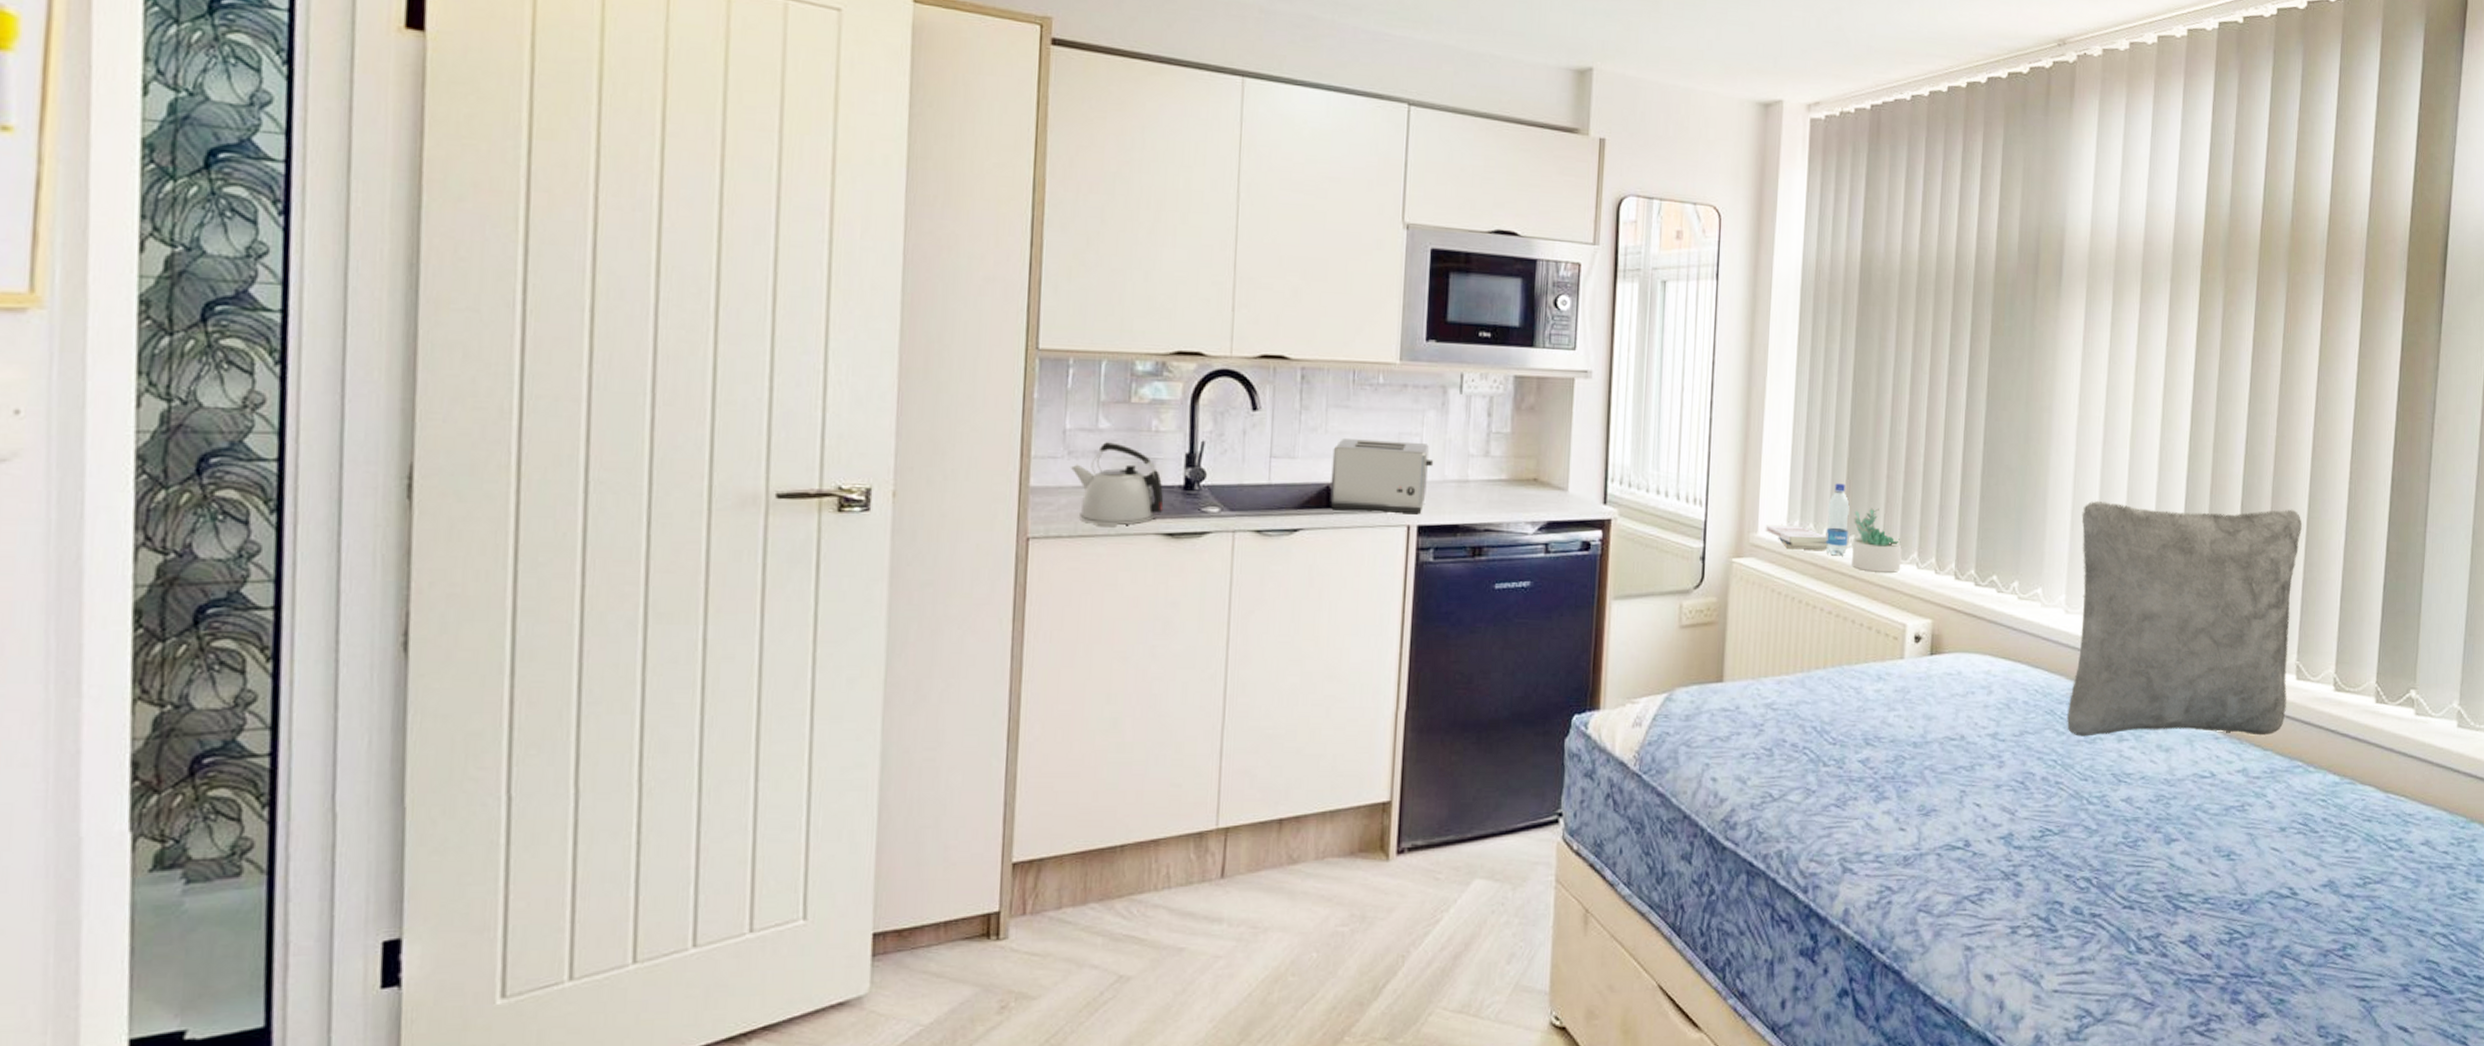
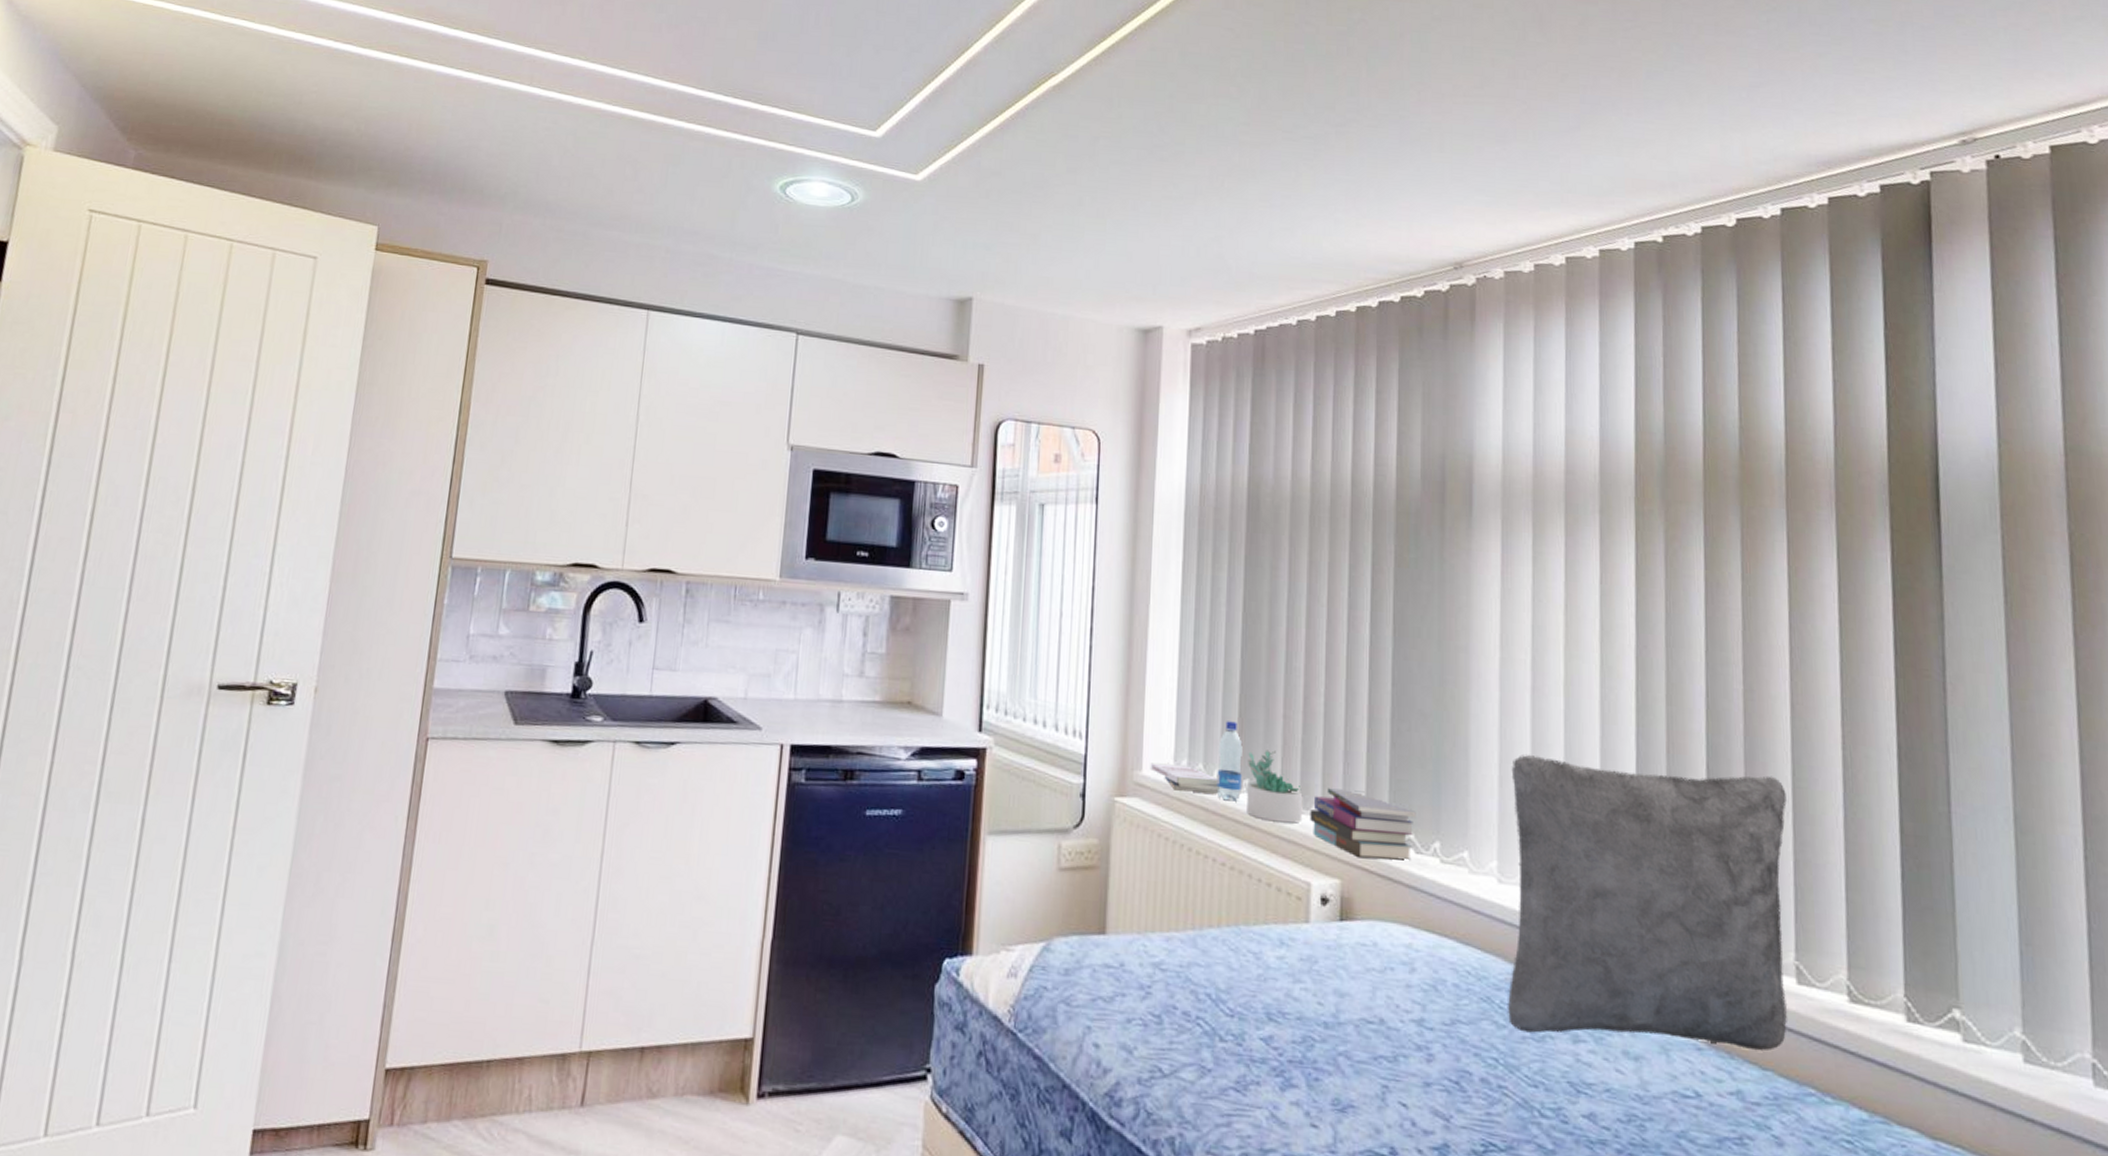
kettle: present [1070,442,1164,529] -> none [470,648,552,733]
toaster: present [1330,439,1434,515] -> none [707,653,809,733]
books: none [1907,540,1999,600] -> present [1310,788,1416,861]

